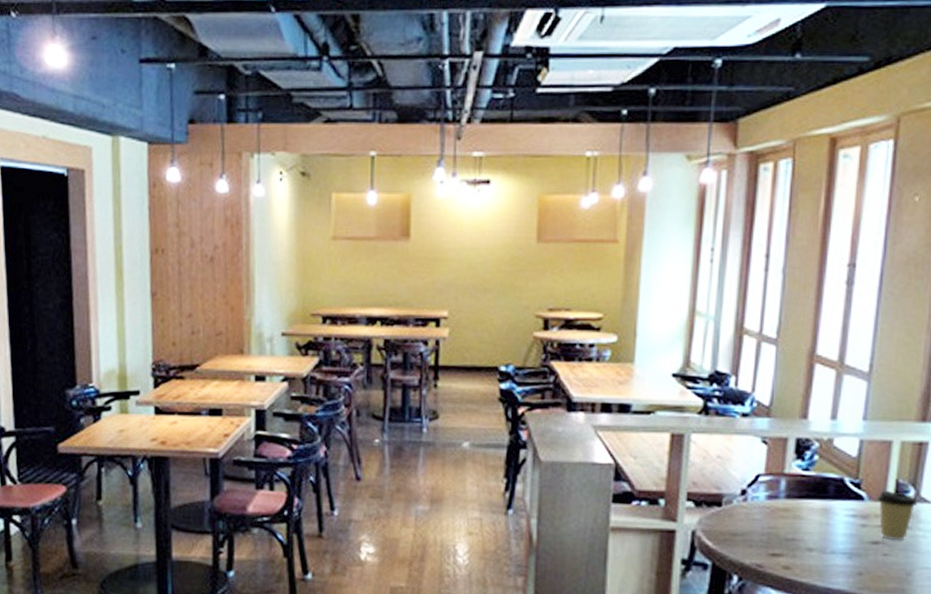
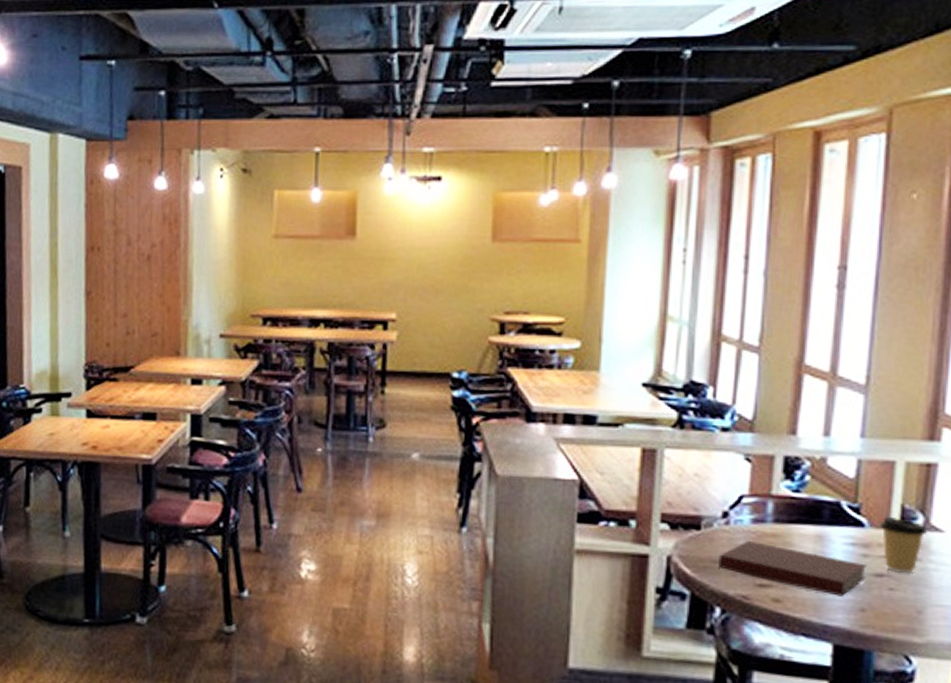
notebook: none [737,514,865,563] -> present [718,540,866,597]

